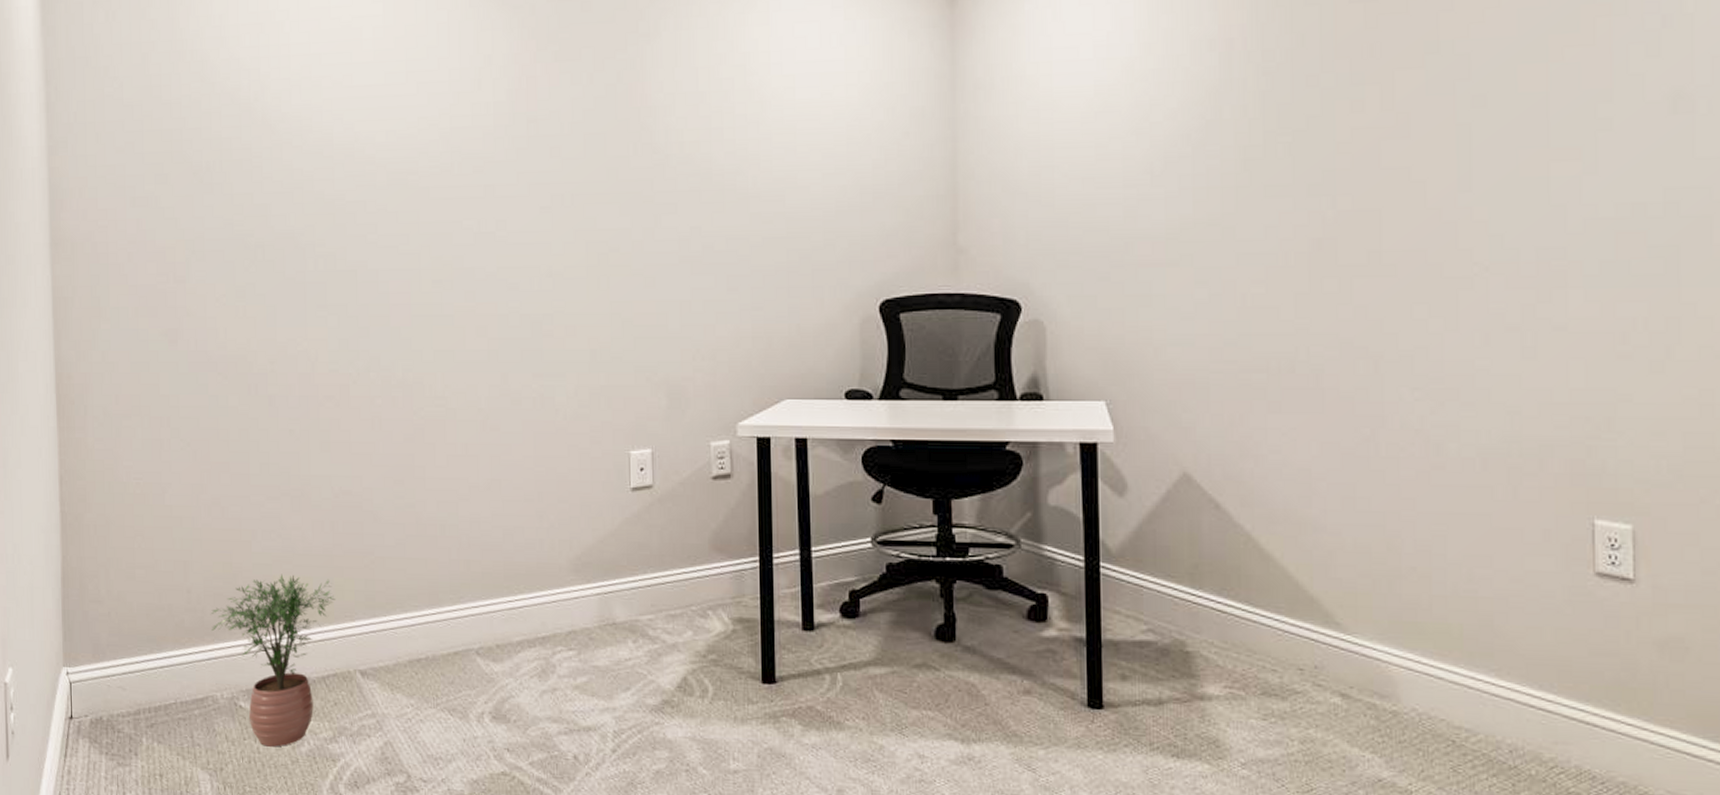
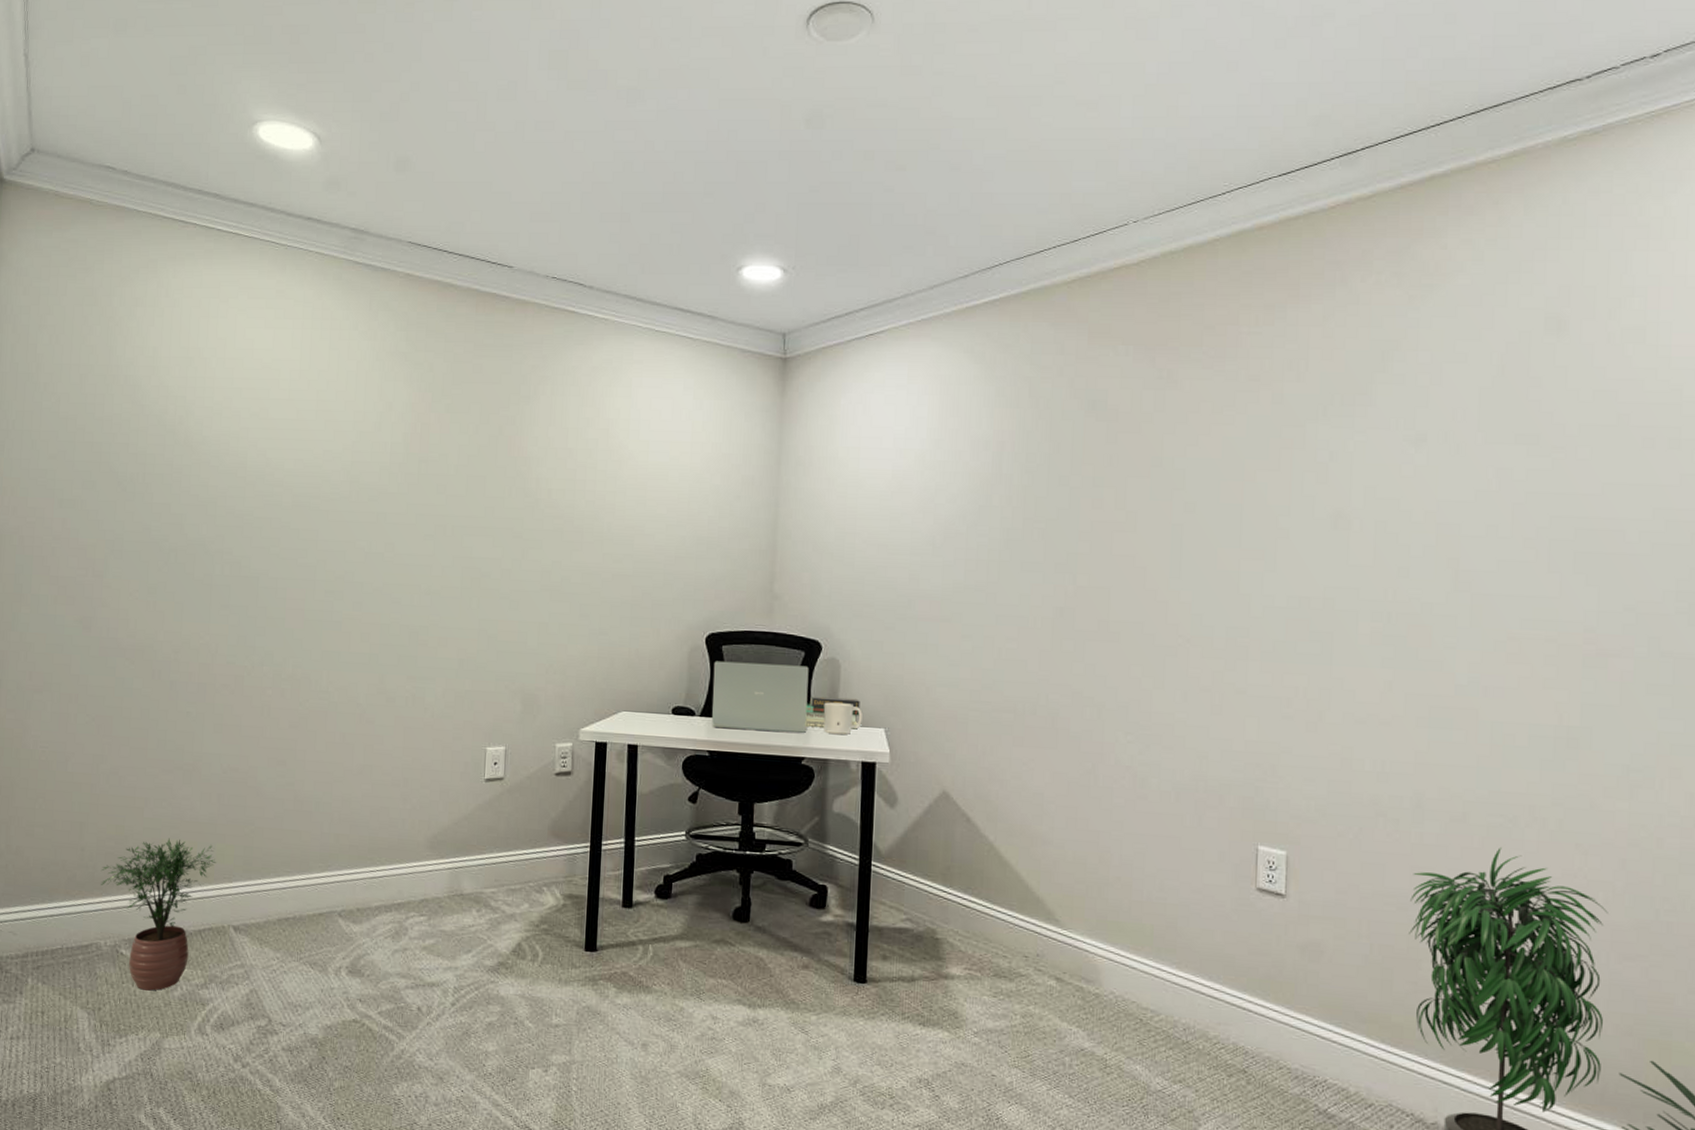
laptop: none [891,331,1009,412] -> present [712,661,809,733]
books: none [1006,367,1073,404] -> present [805,696,860,730]
mug: none [1028,373,1078,411] -> present [823,702,864,735]

